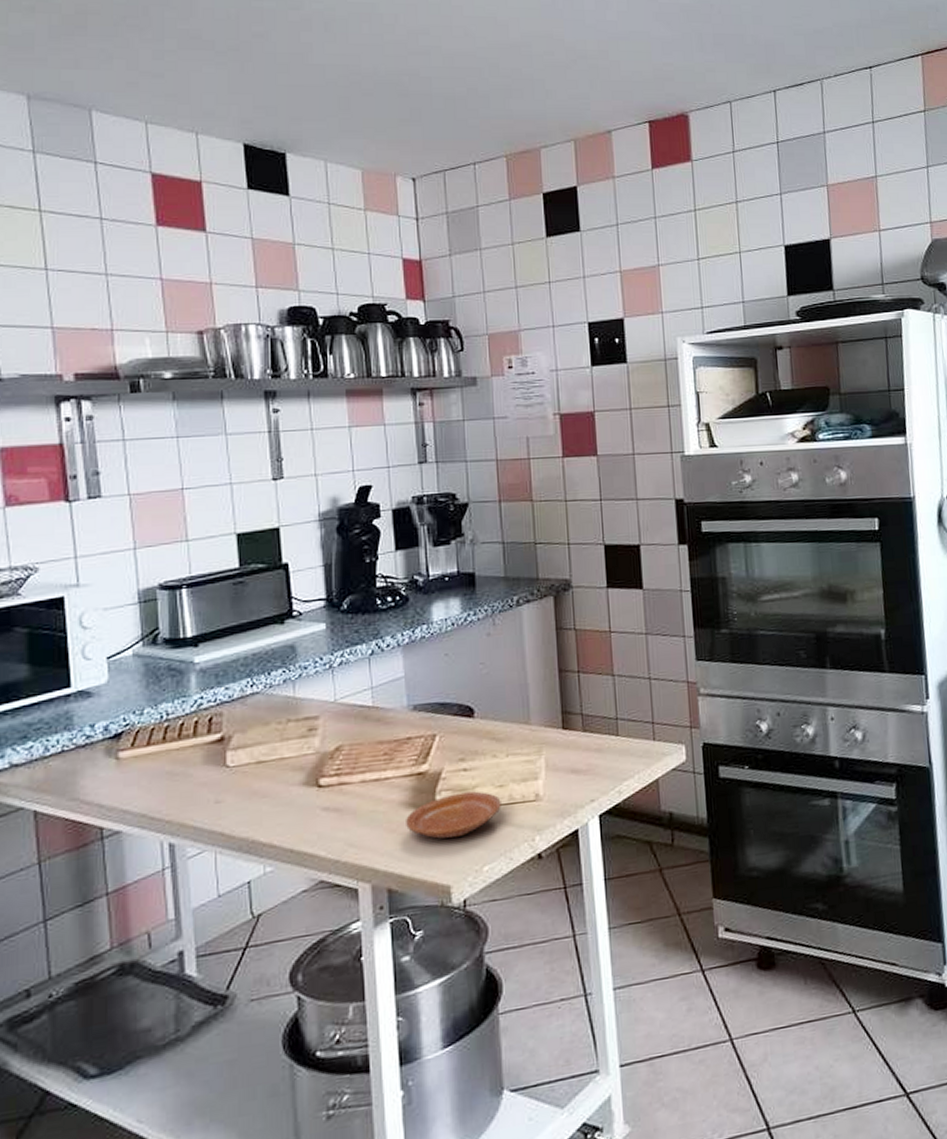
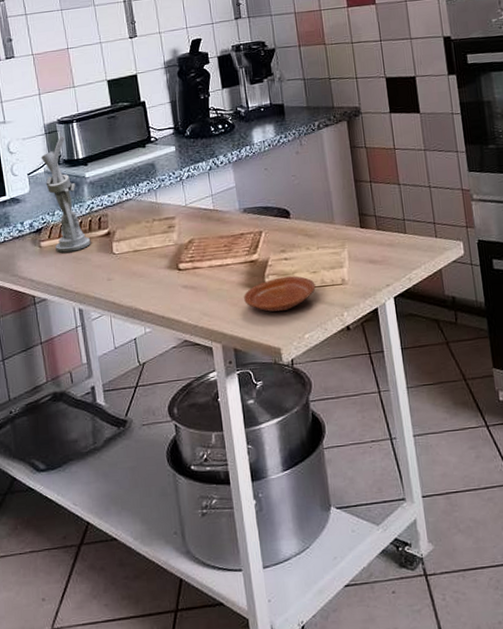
utensil holder: none [129,606,195,767] -> present [41,136,91,253]

